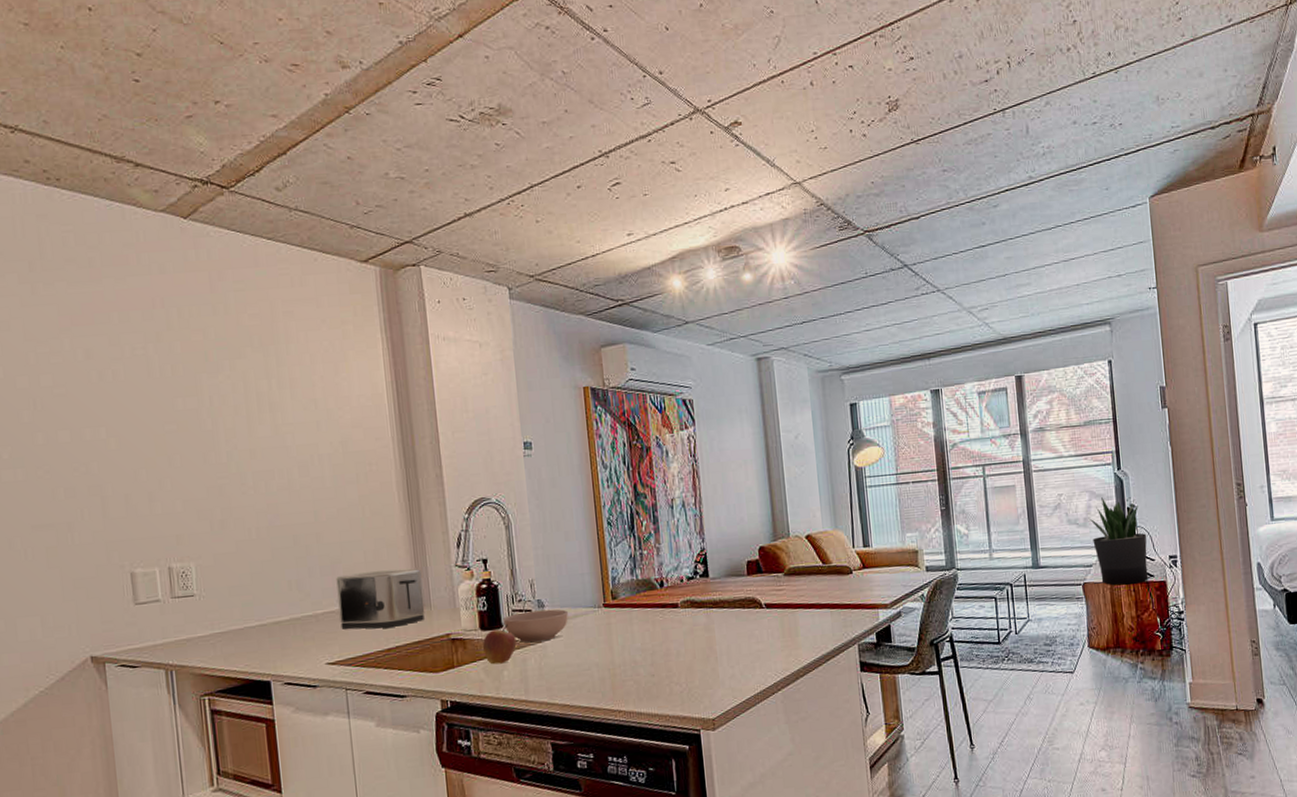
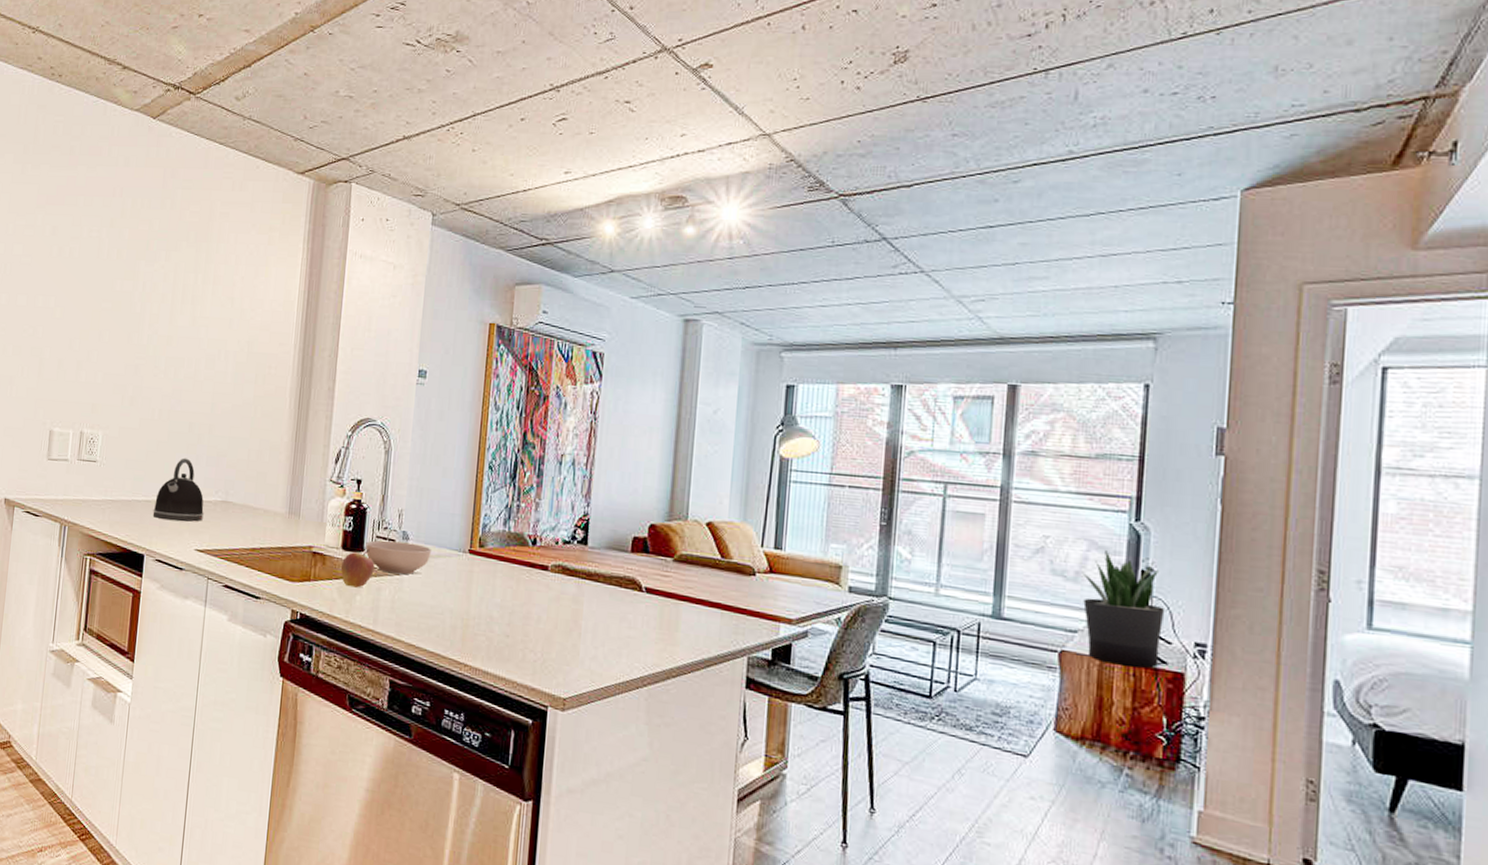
kettle: none [270,572,329,641] -> present [152,458,205,522]
toaster: present [336,568,425,629] -> none [214,468,297,529]

